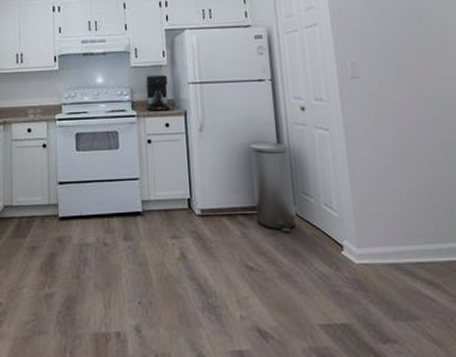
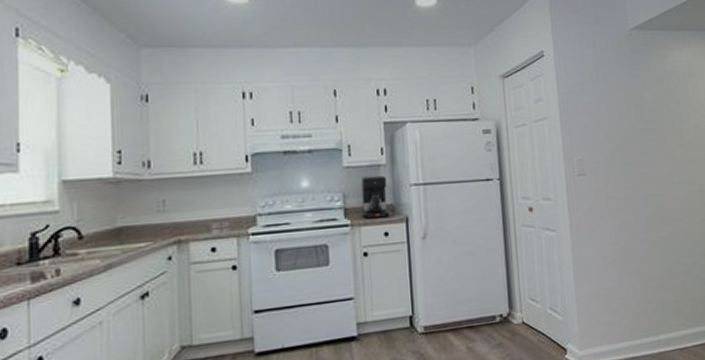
pedal bin: present [250,142,296,231] -> none [476,246,522,341]

